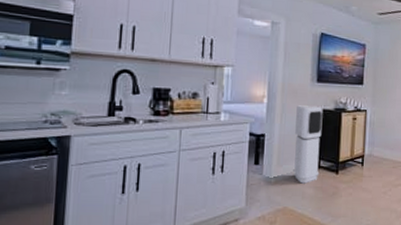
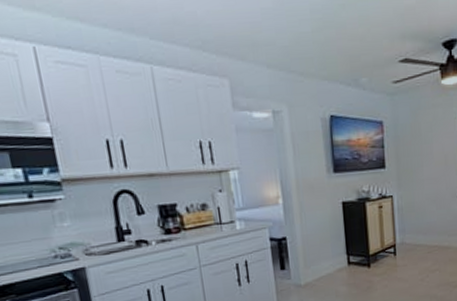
air purifier: present [293,105,323,184] -> none [316,199,351,283]

